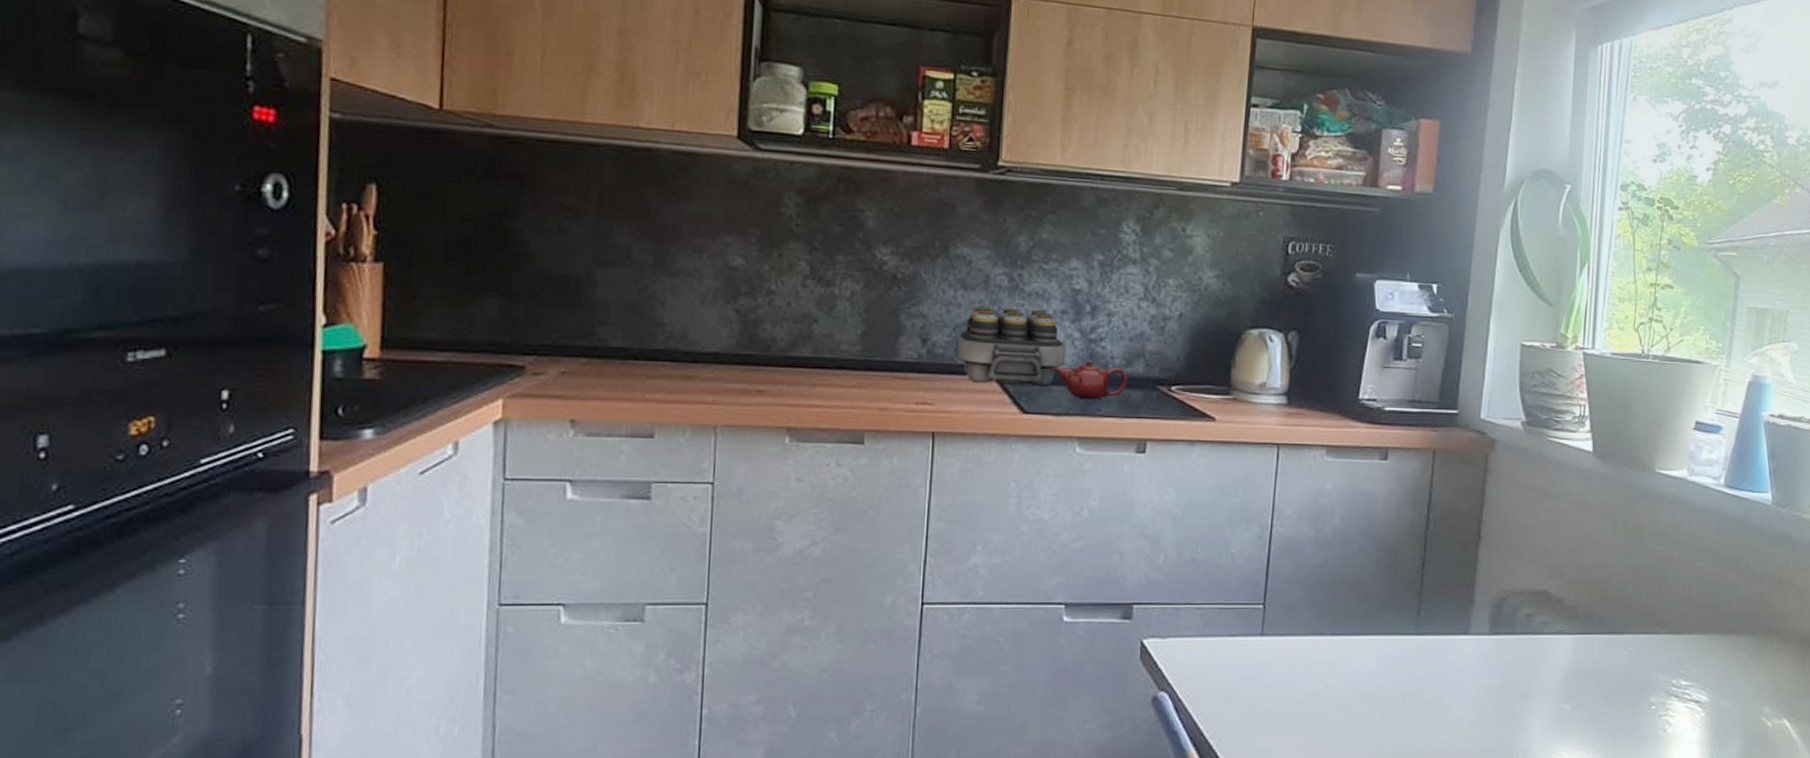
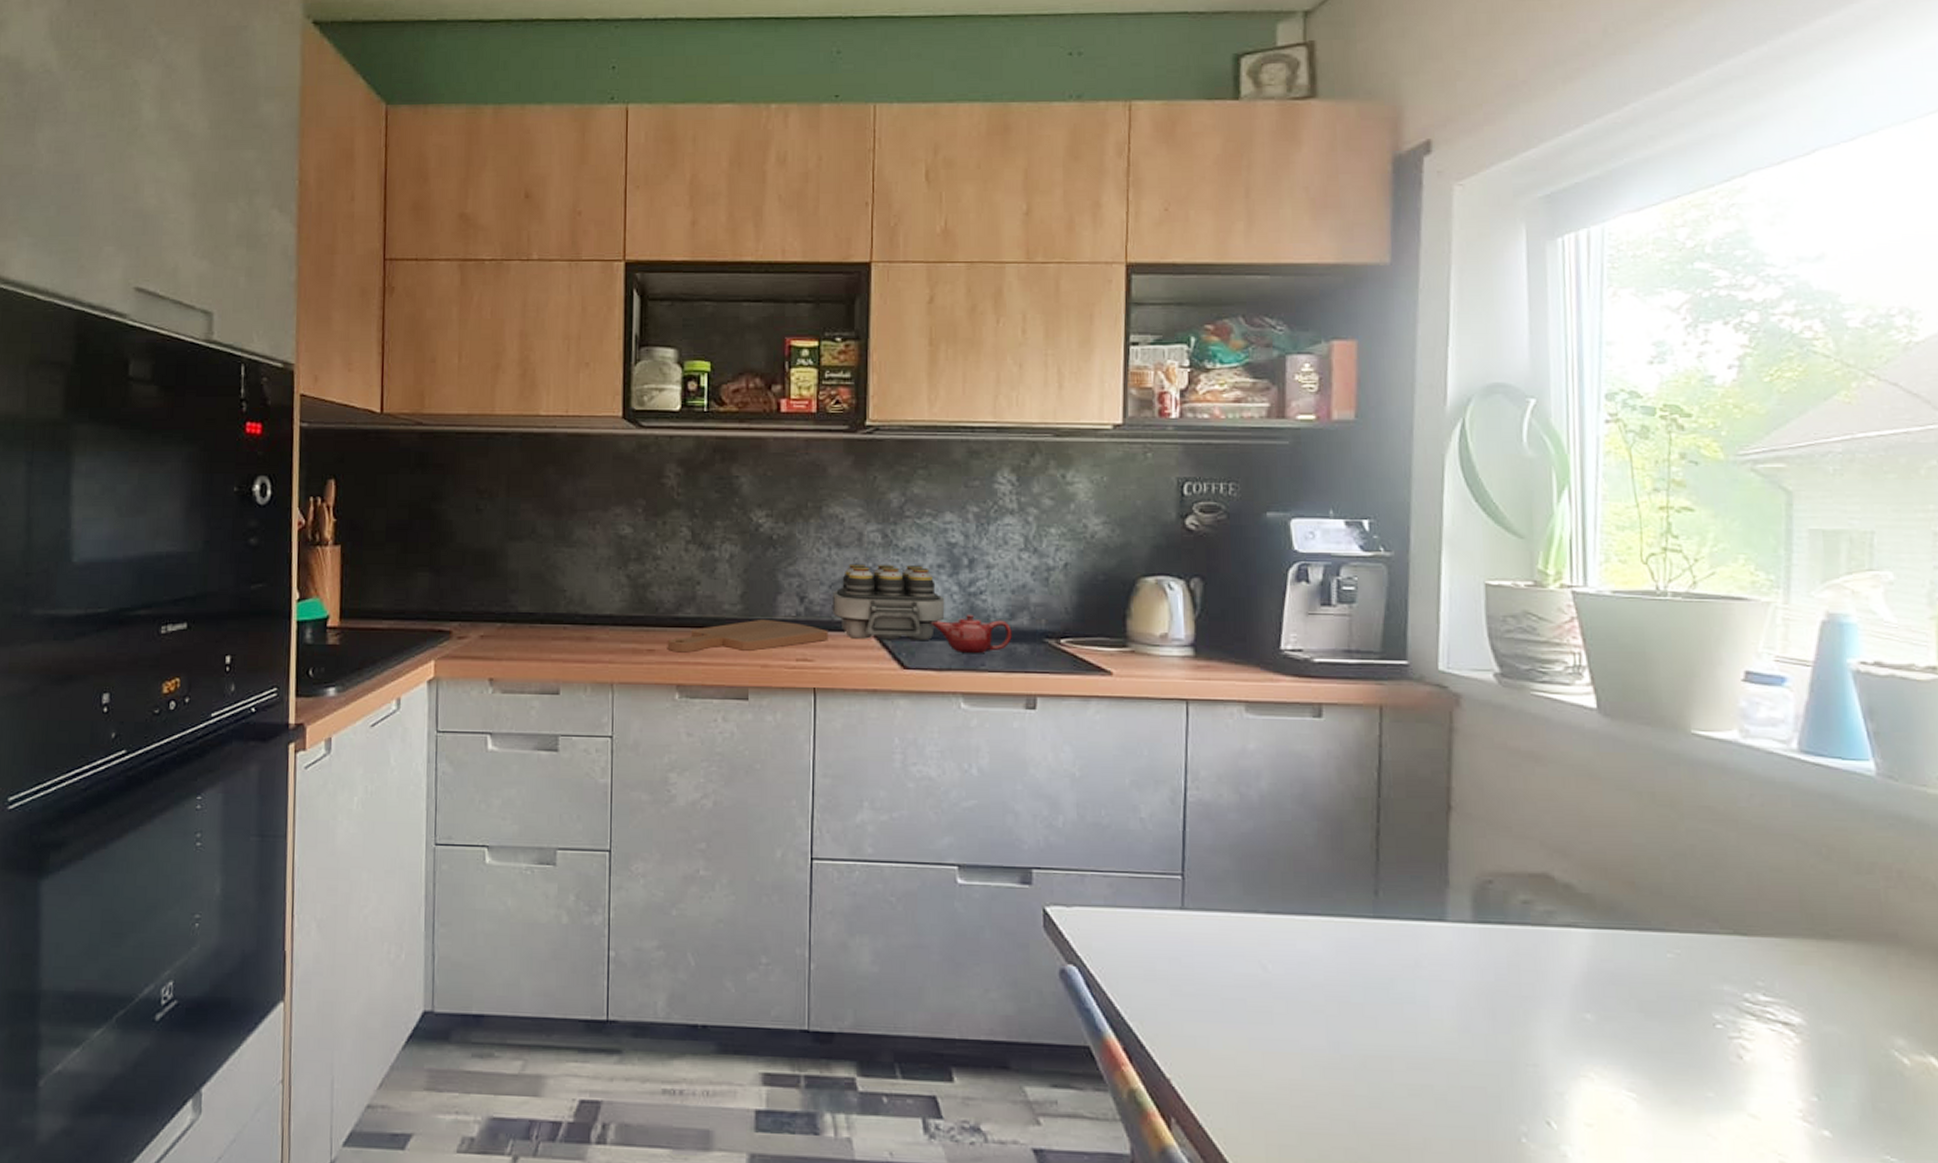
cutting board: none [778,361,950,395] -> present [667,620,829,653]

